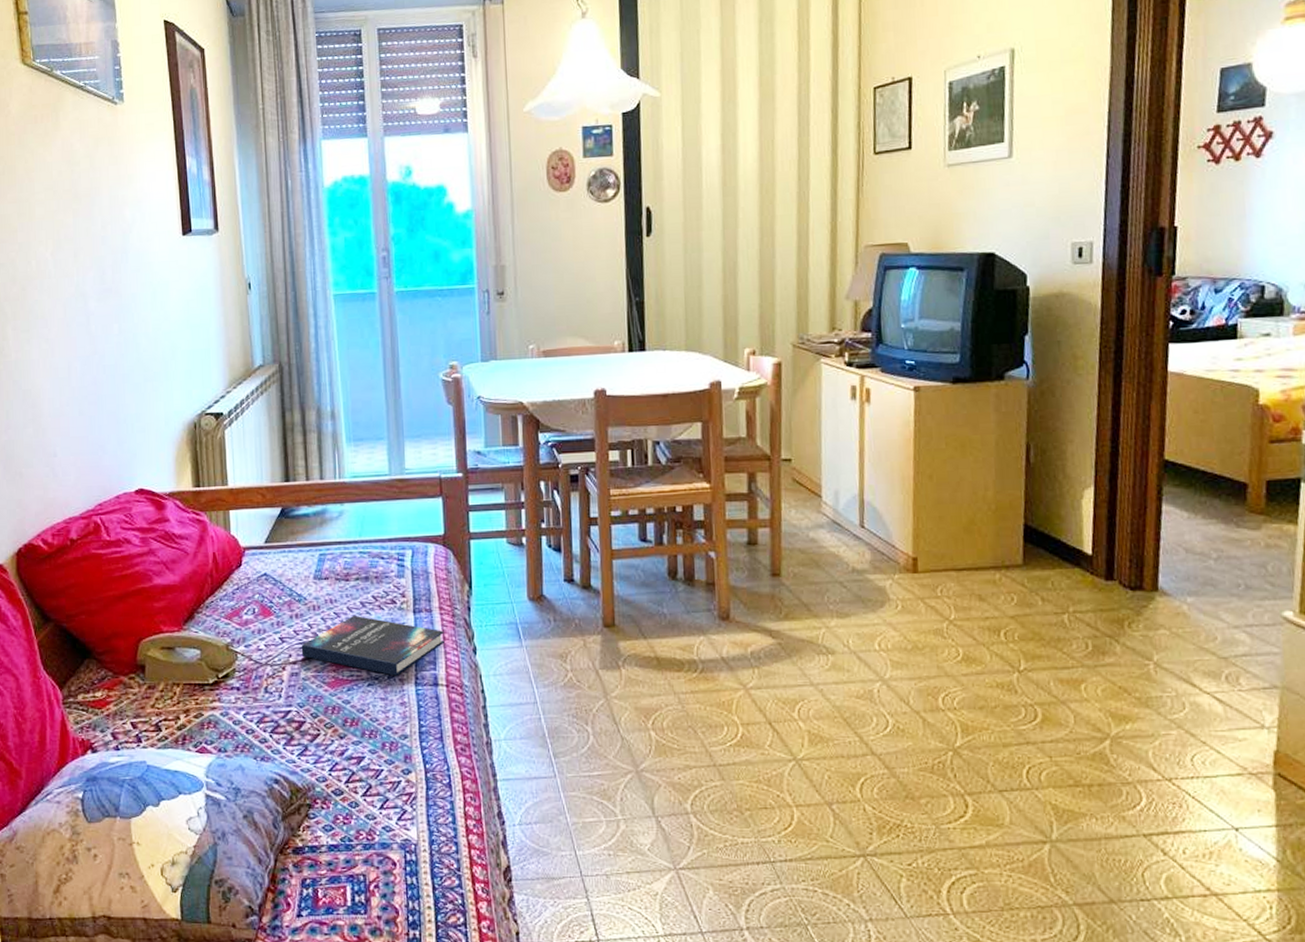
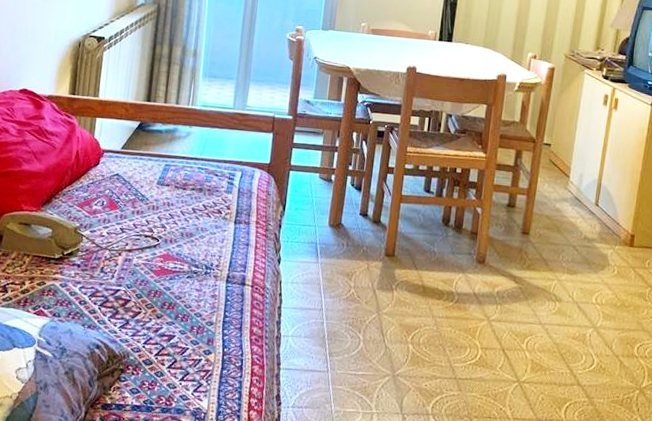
hardback book: present [301,616,445,676] -> none [136,219,257,273]

